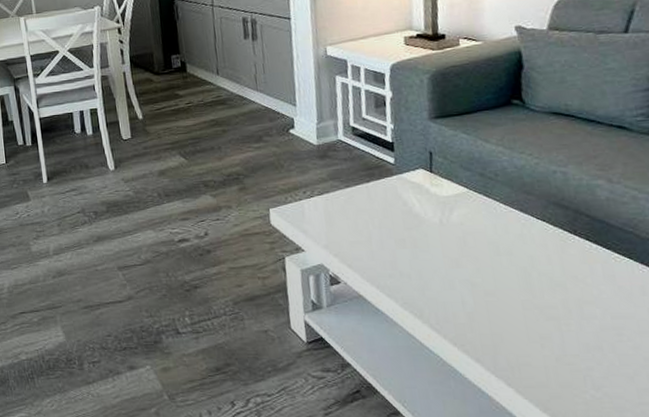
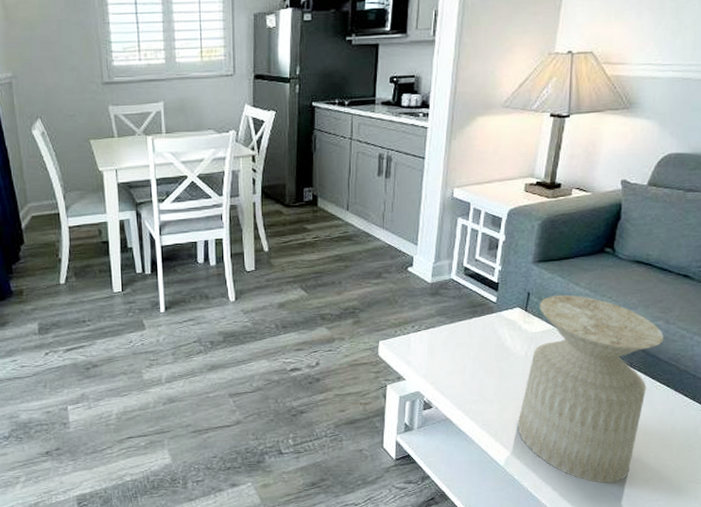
side table: none [445,152,610,380] -> present [517,294,664,484]

